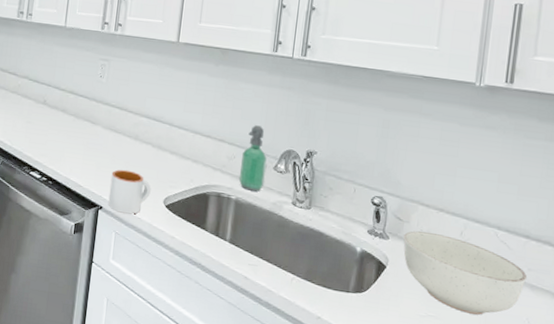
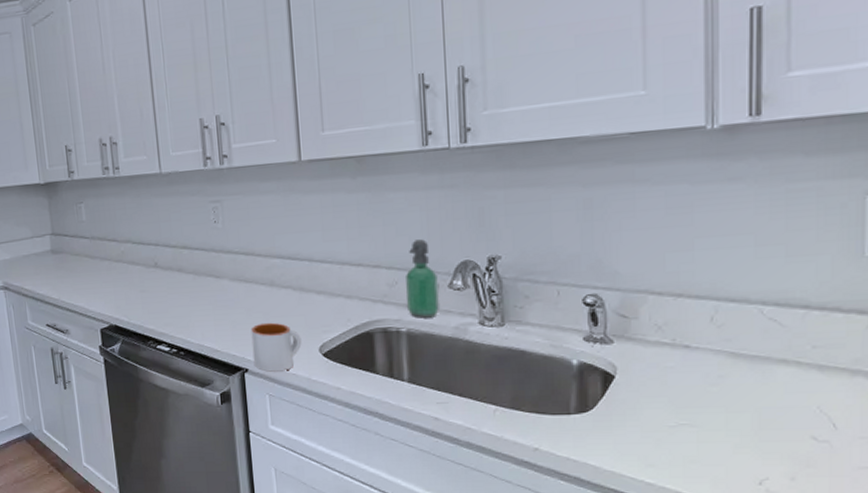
bowl: present [402,231,528,315] -> none [631,324,813,414]

